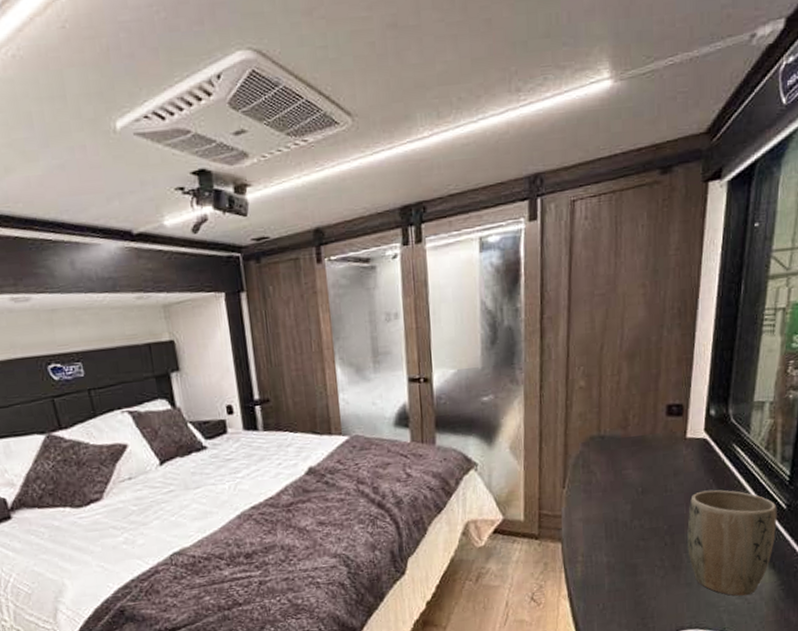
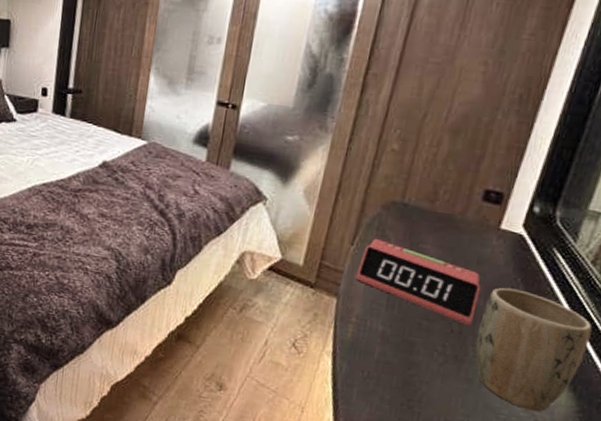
alarm clock: none [573,476,682,535] -> present [355,239,481,325]

